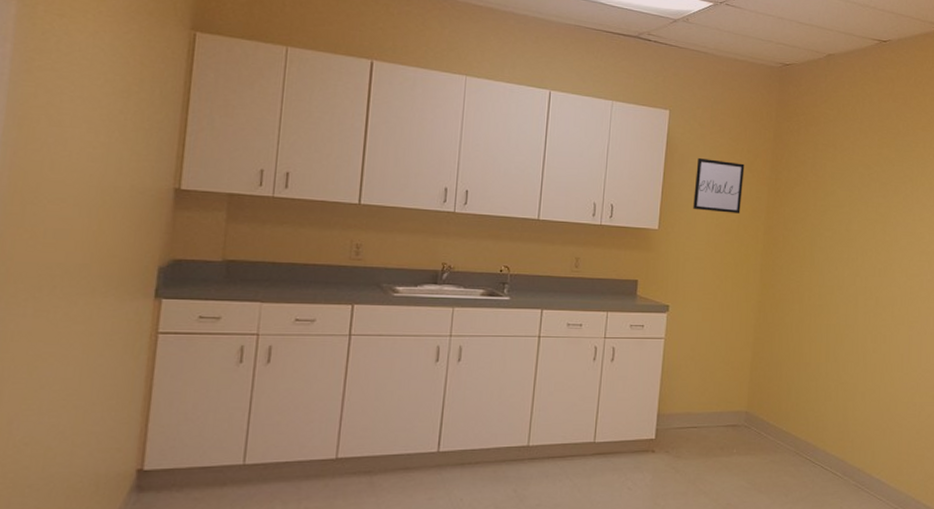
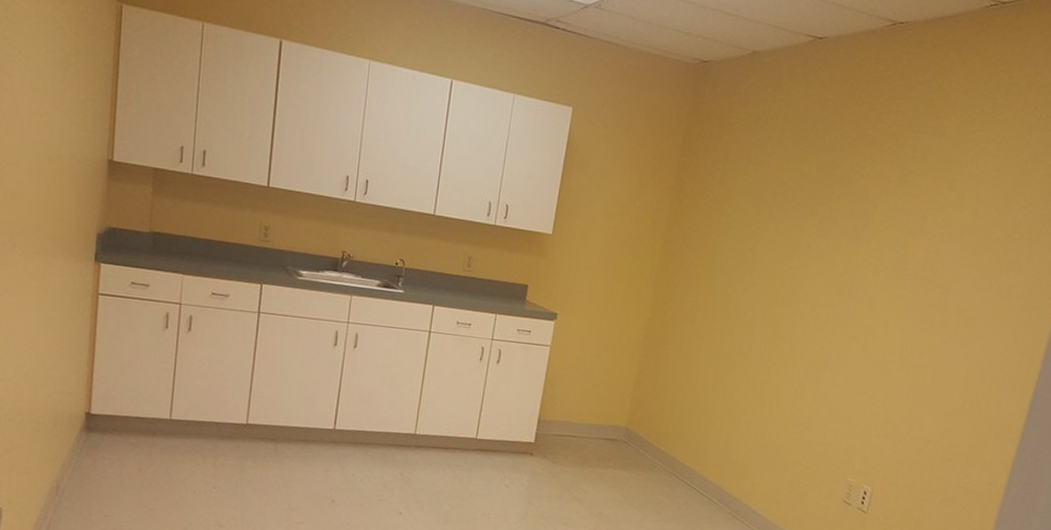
wall art: present [693,157,745,214] -> none [589,161,648,224]

